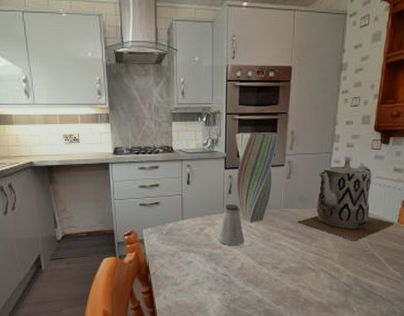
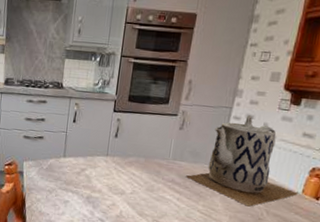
saltshaker: present [218,204,245,246] -> none [98,148,127,192]
vase: present [236,132,279,222] -> none [123,76,176,171]

